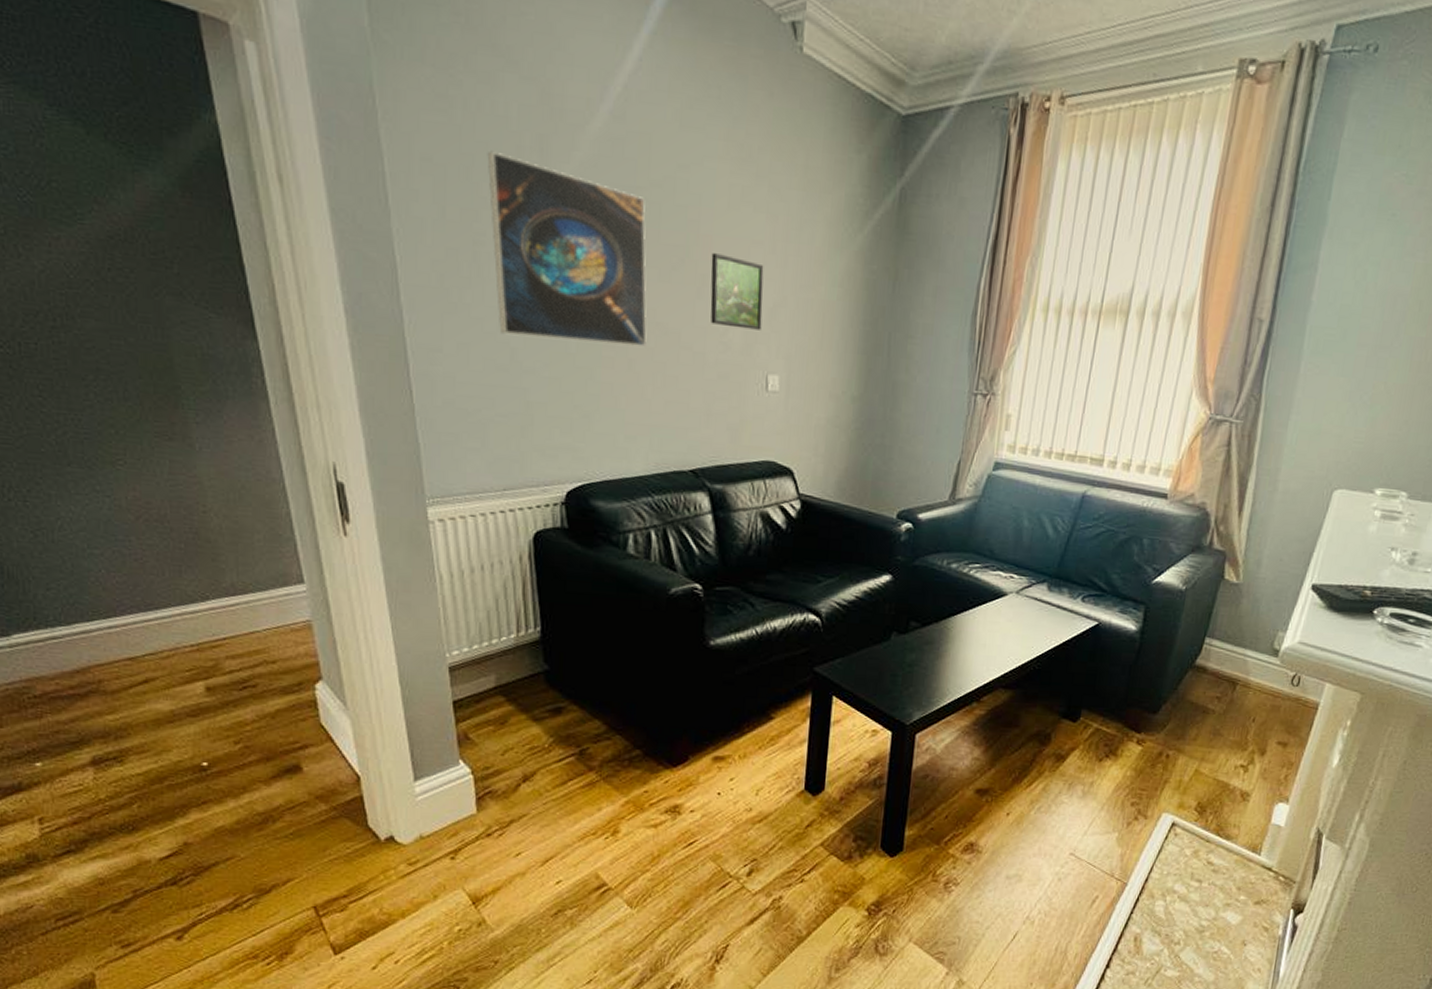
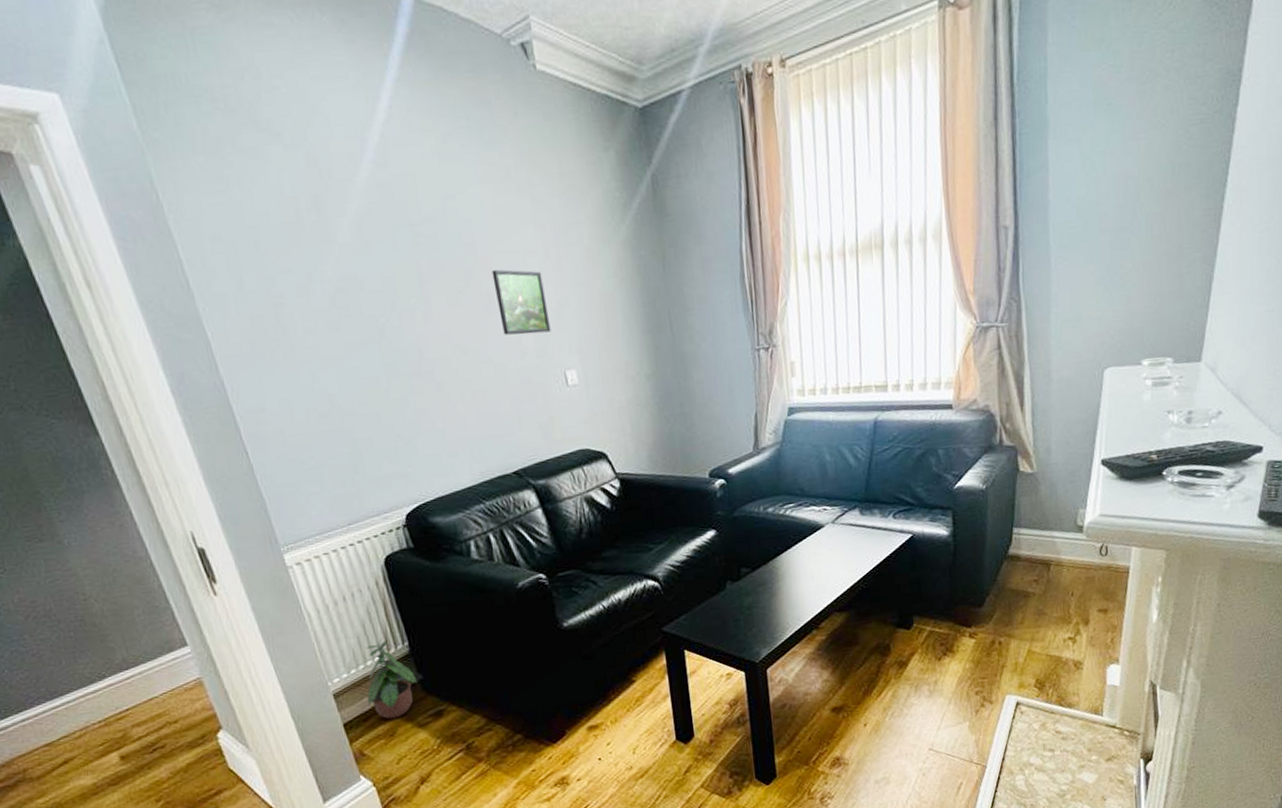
potted plant: none [483,617,542,706] -> present [366,637,418,720]
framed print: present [487,150,648,347] -> none [269,219,451,384]

